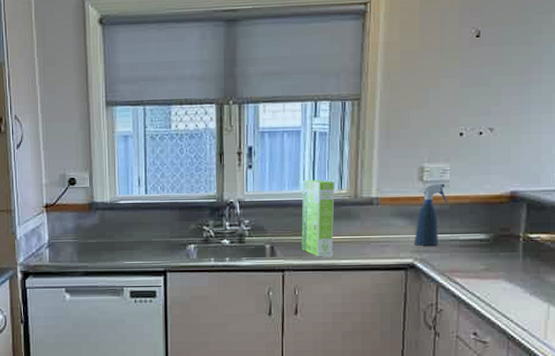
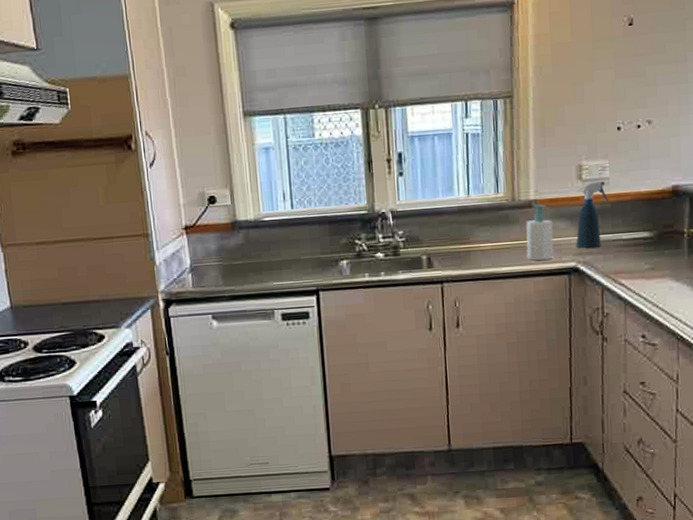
cake mix box: present [301,180,335,257] -> none [456,184,493,266]
soap bottle: none [366,202,392,255] -> present [526,204,554,261]

